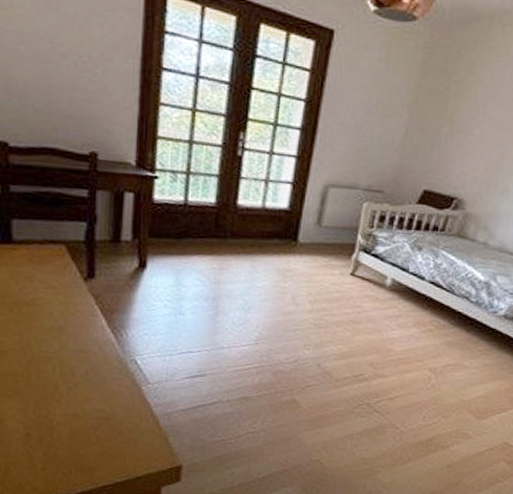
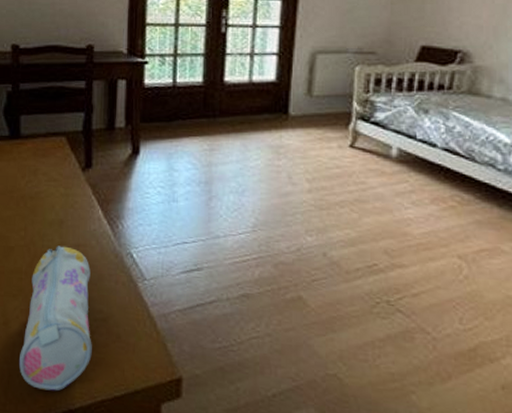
pencil case: none [17,351,94,480] -> present [19,245,92,391]

